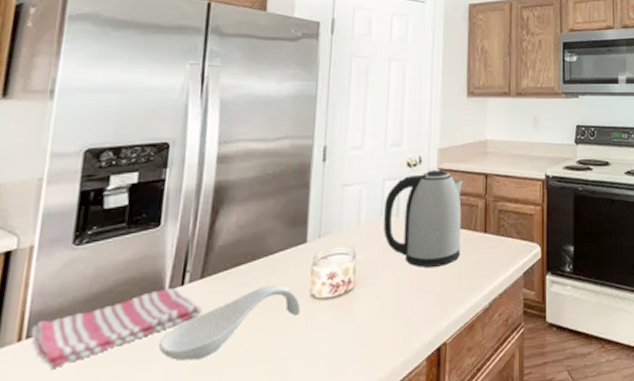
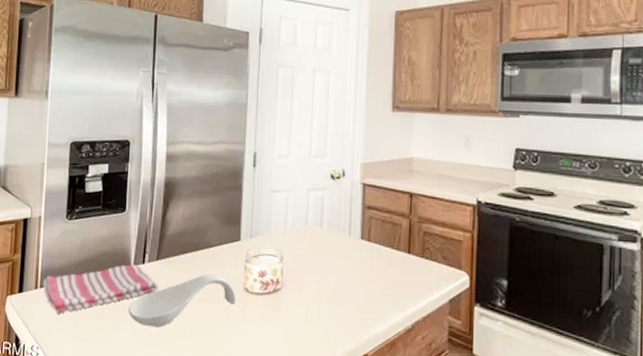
kettle: present [383,170,463,268] -> none [308,184,386,281]

